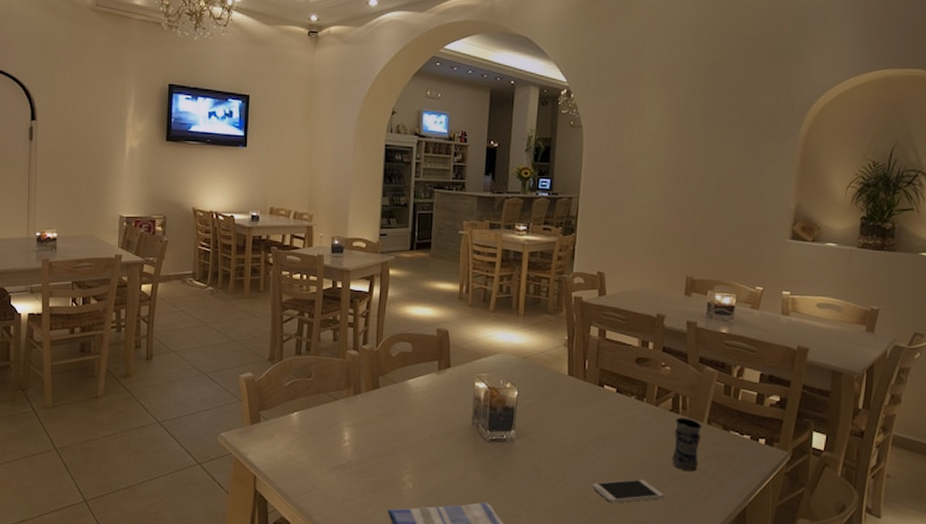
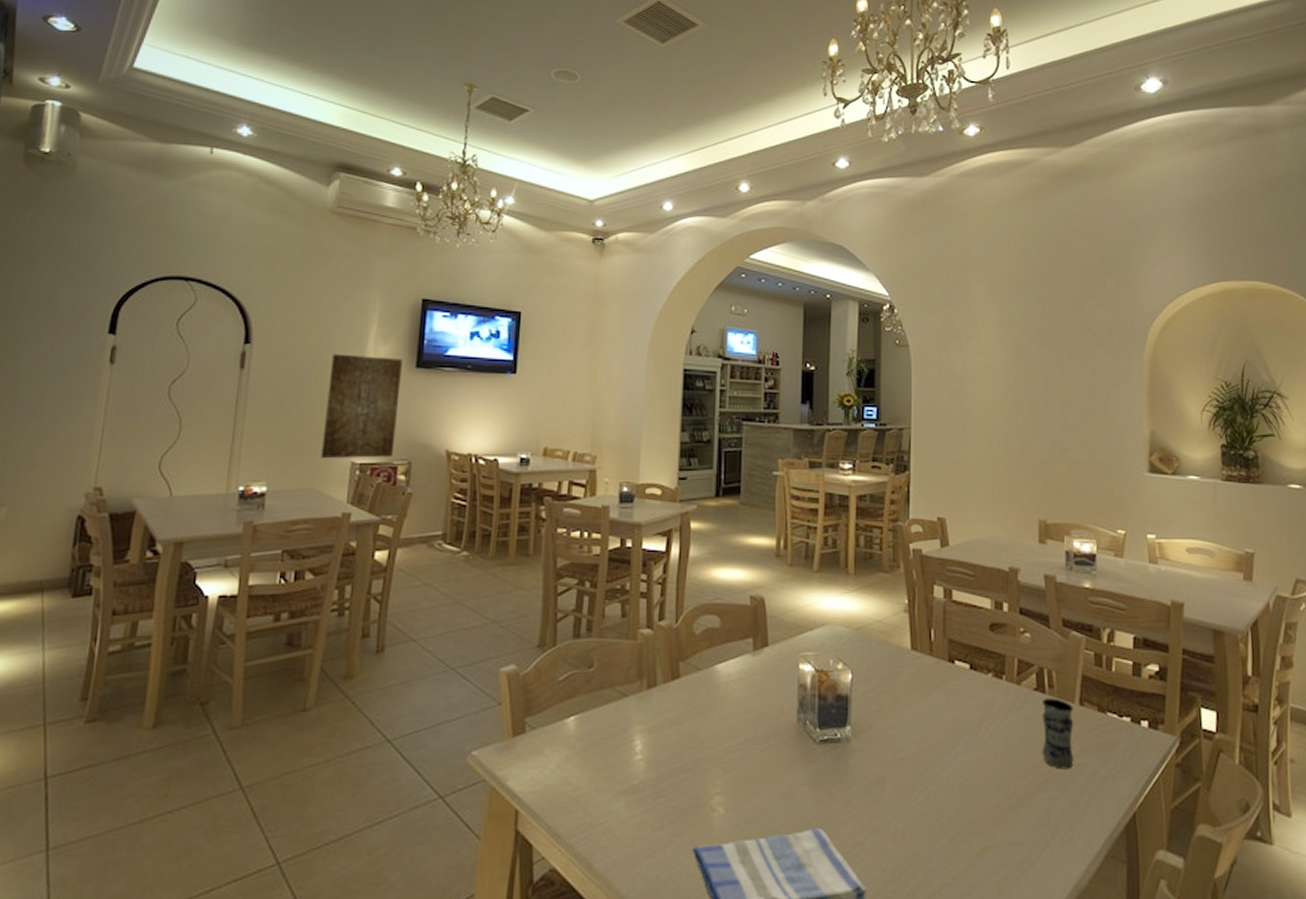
wall art: none [96,129,155,213] -> present [321,354,402,459]
smartphone: present [592,479,663,503] -> none [949,783,1036,819]

